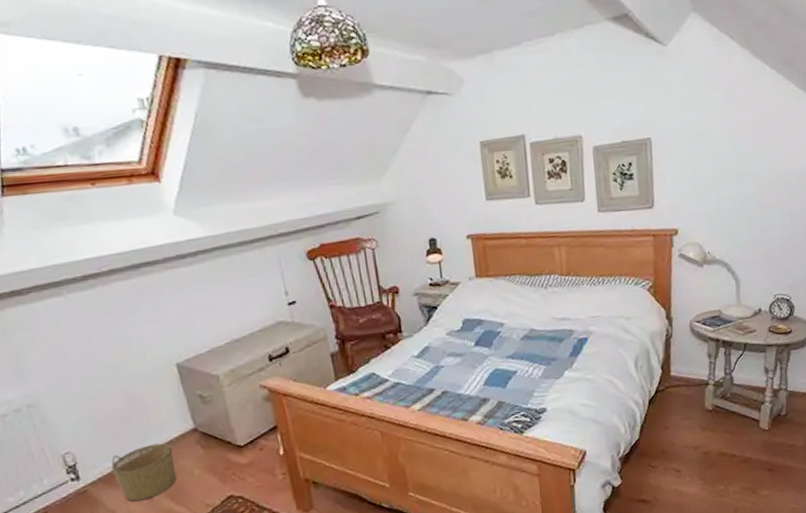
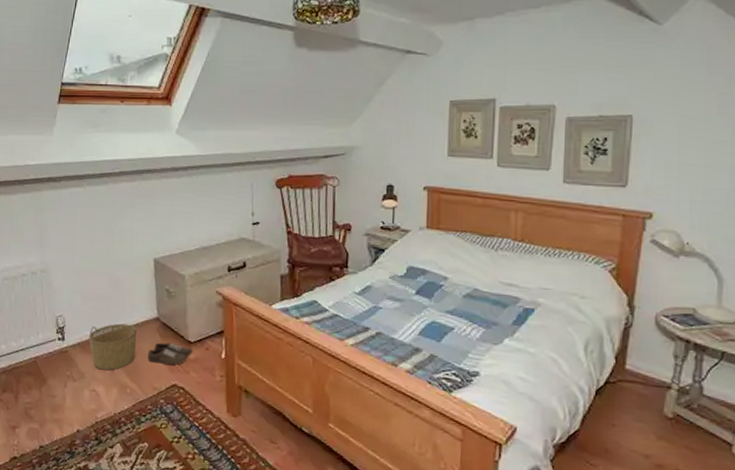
shoe: none [190,452,245,479] -> present [147,343,193,365]

